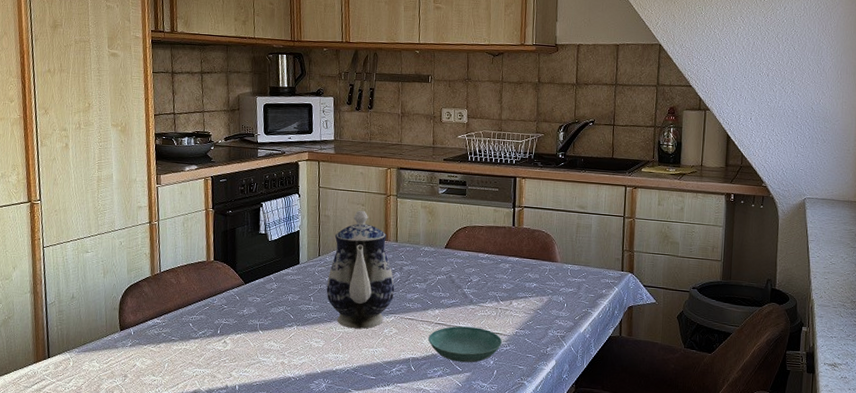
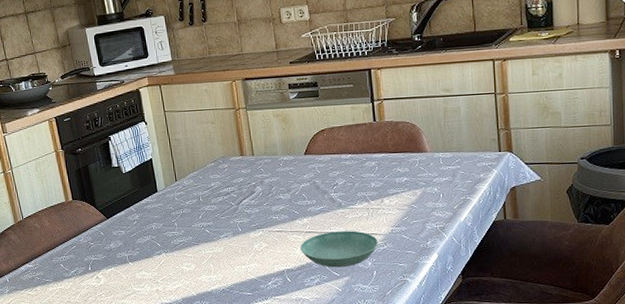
teapot: present [326,210,395,329] -> none [188,128,259,248]

